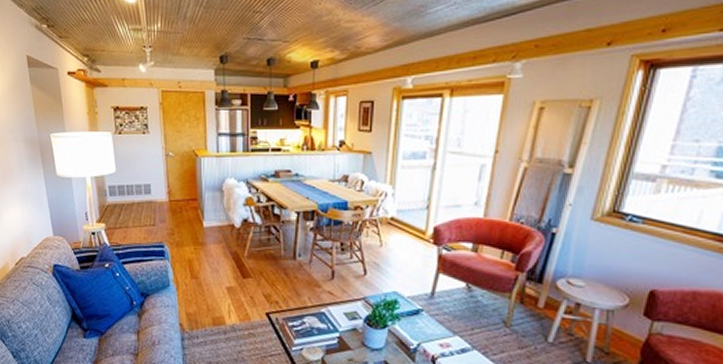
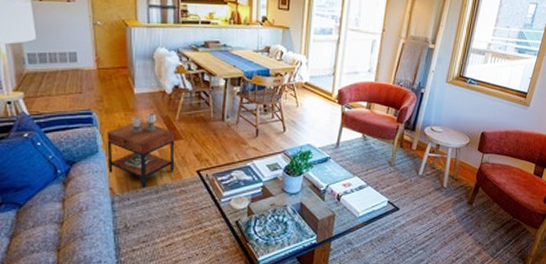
side table: none [177,247,244,327] -> present [107,112,175,188]

